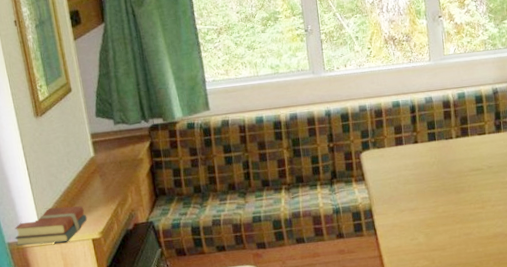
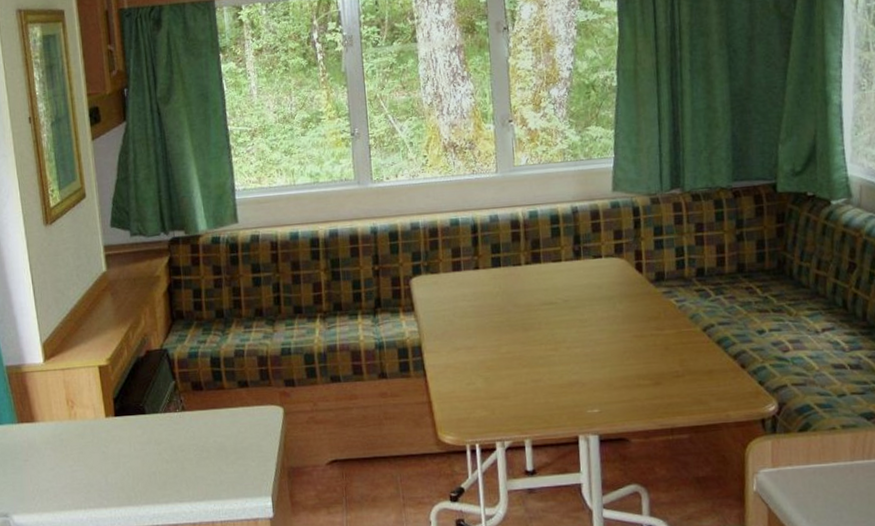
books: present [14,206,88,246] -> none [14,327,95,370]

